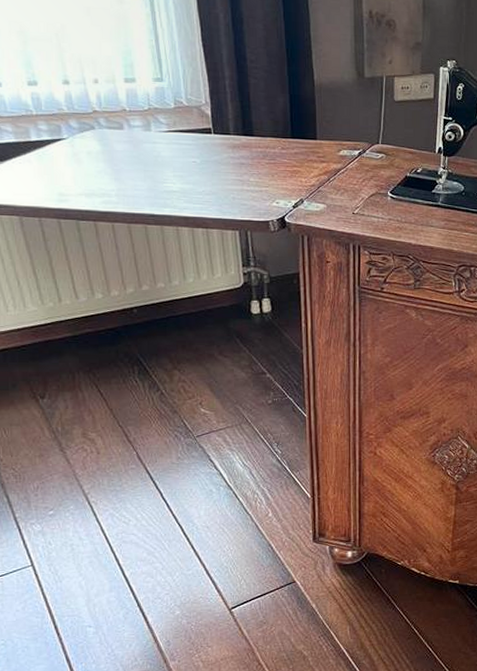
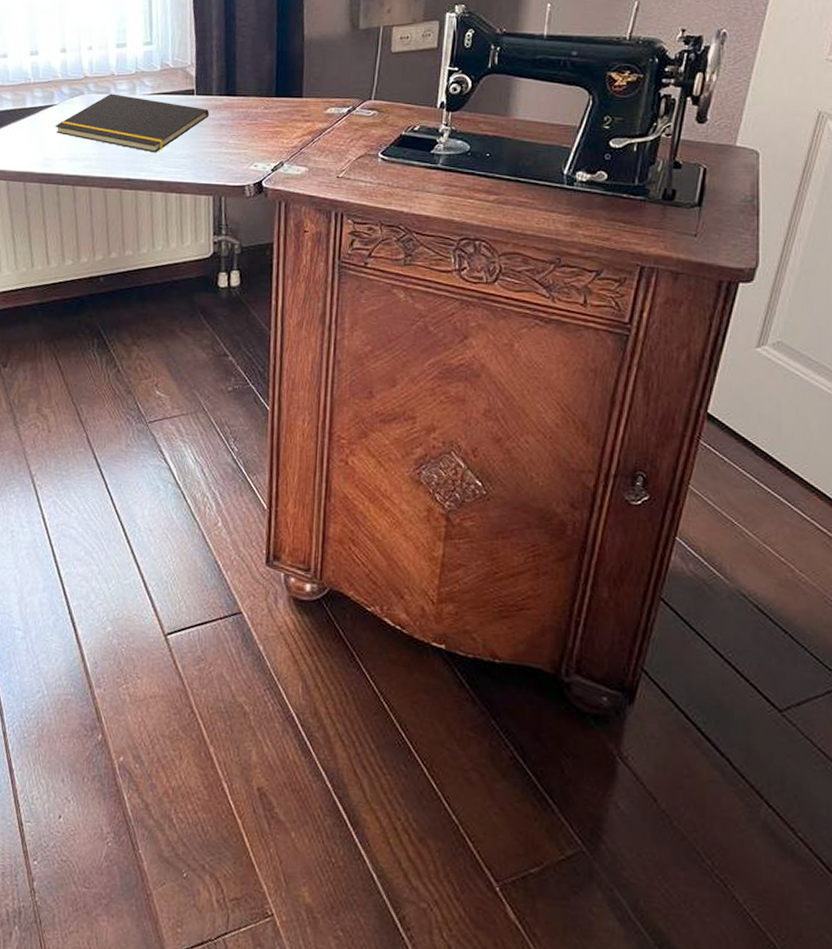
notepad: none [66,129,229,190] -> present [55,94,210,153]

